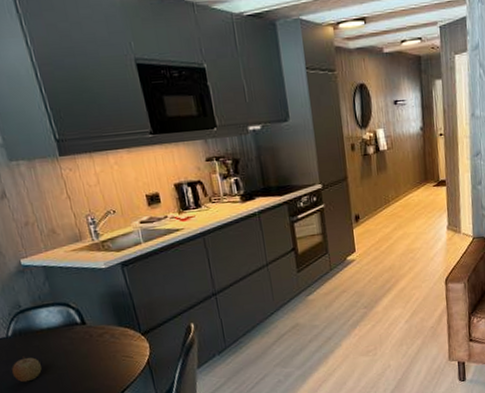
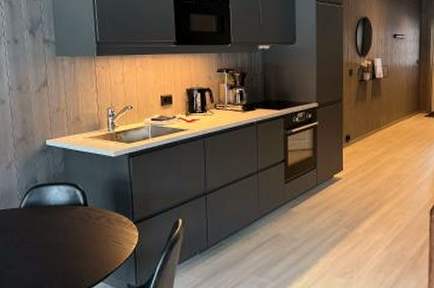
fruit: present [12,356,42,383] -> none [17,228,41,253]

